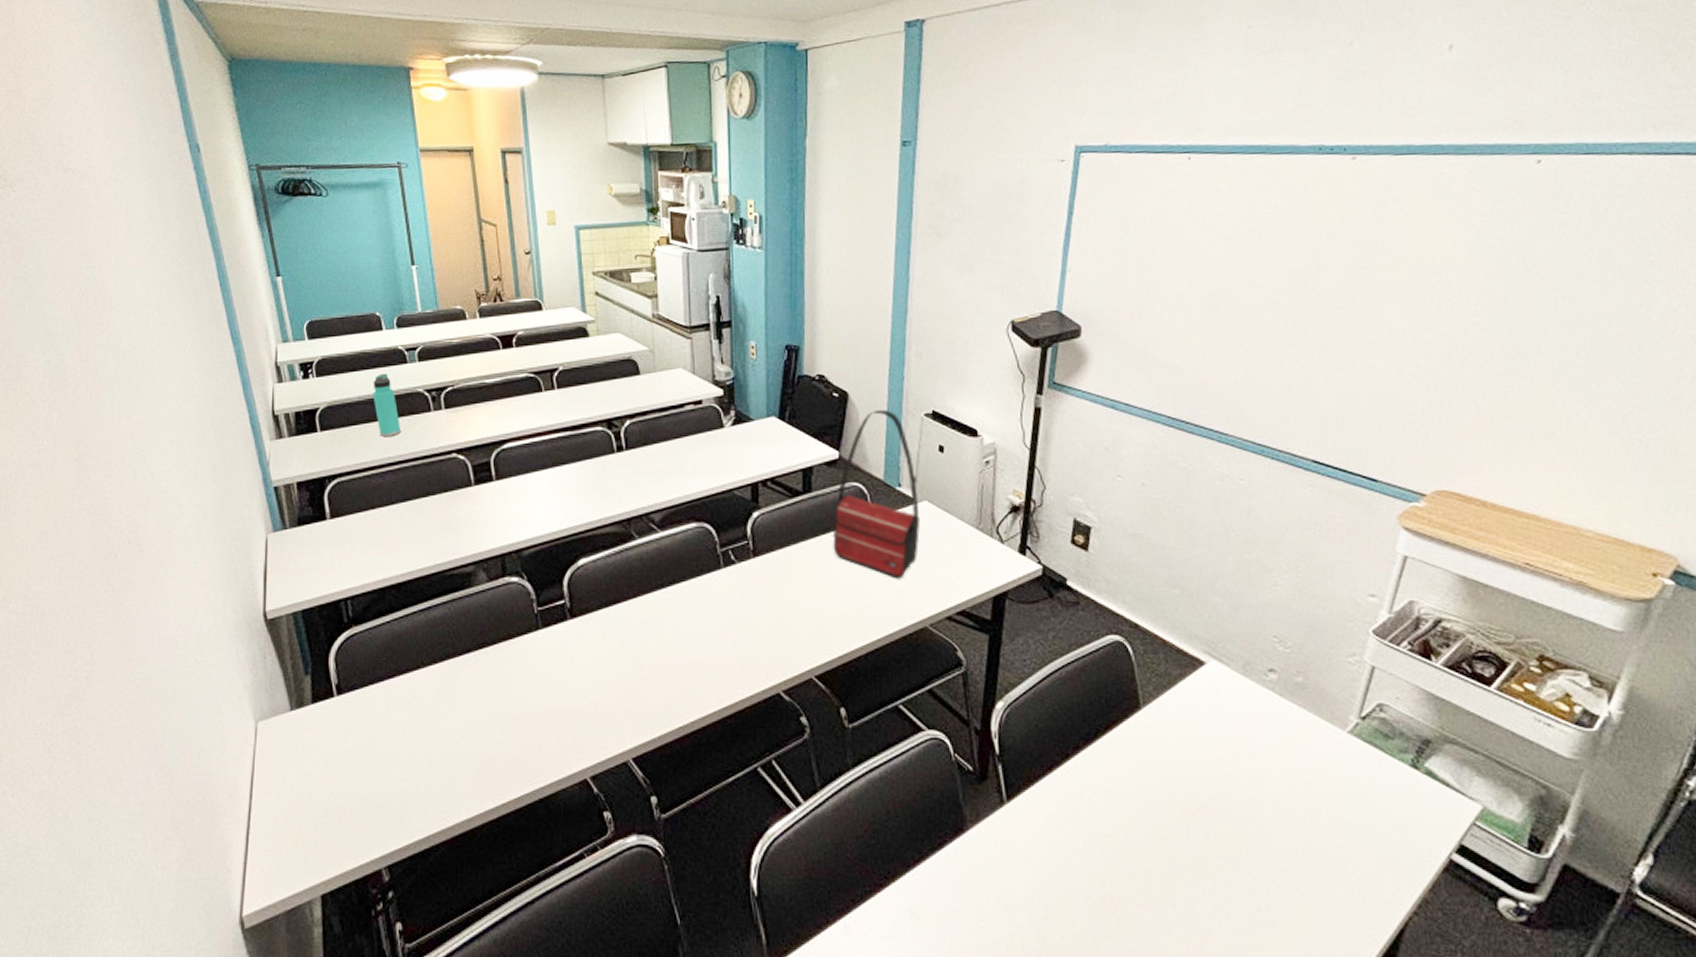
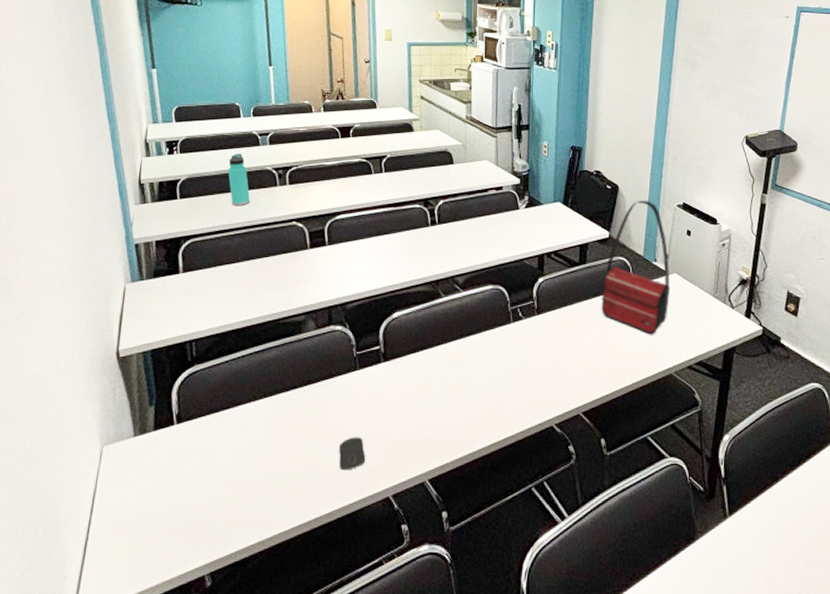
computer mouse: none [524,708,557,748] -> present [338,437,366,471]

